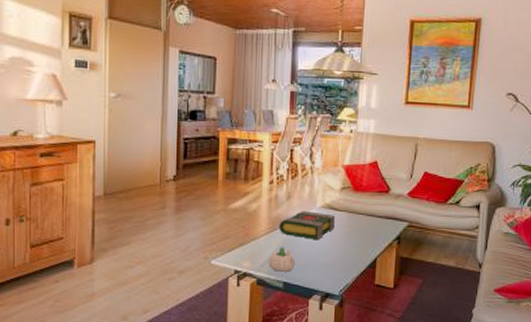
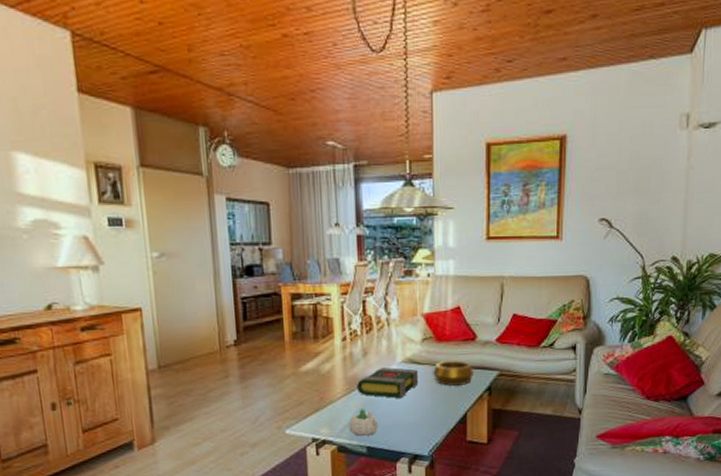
decorative bowl: none [349,209,386,233] -> present [433,361,475,386]

